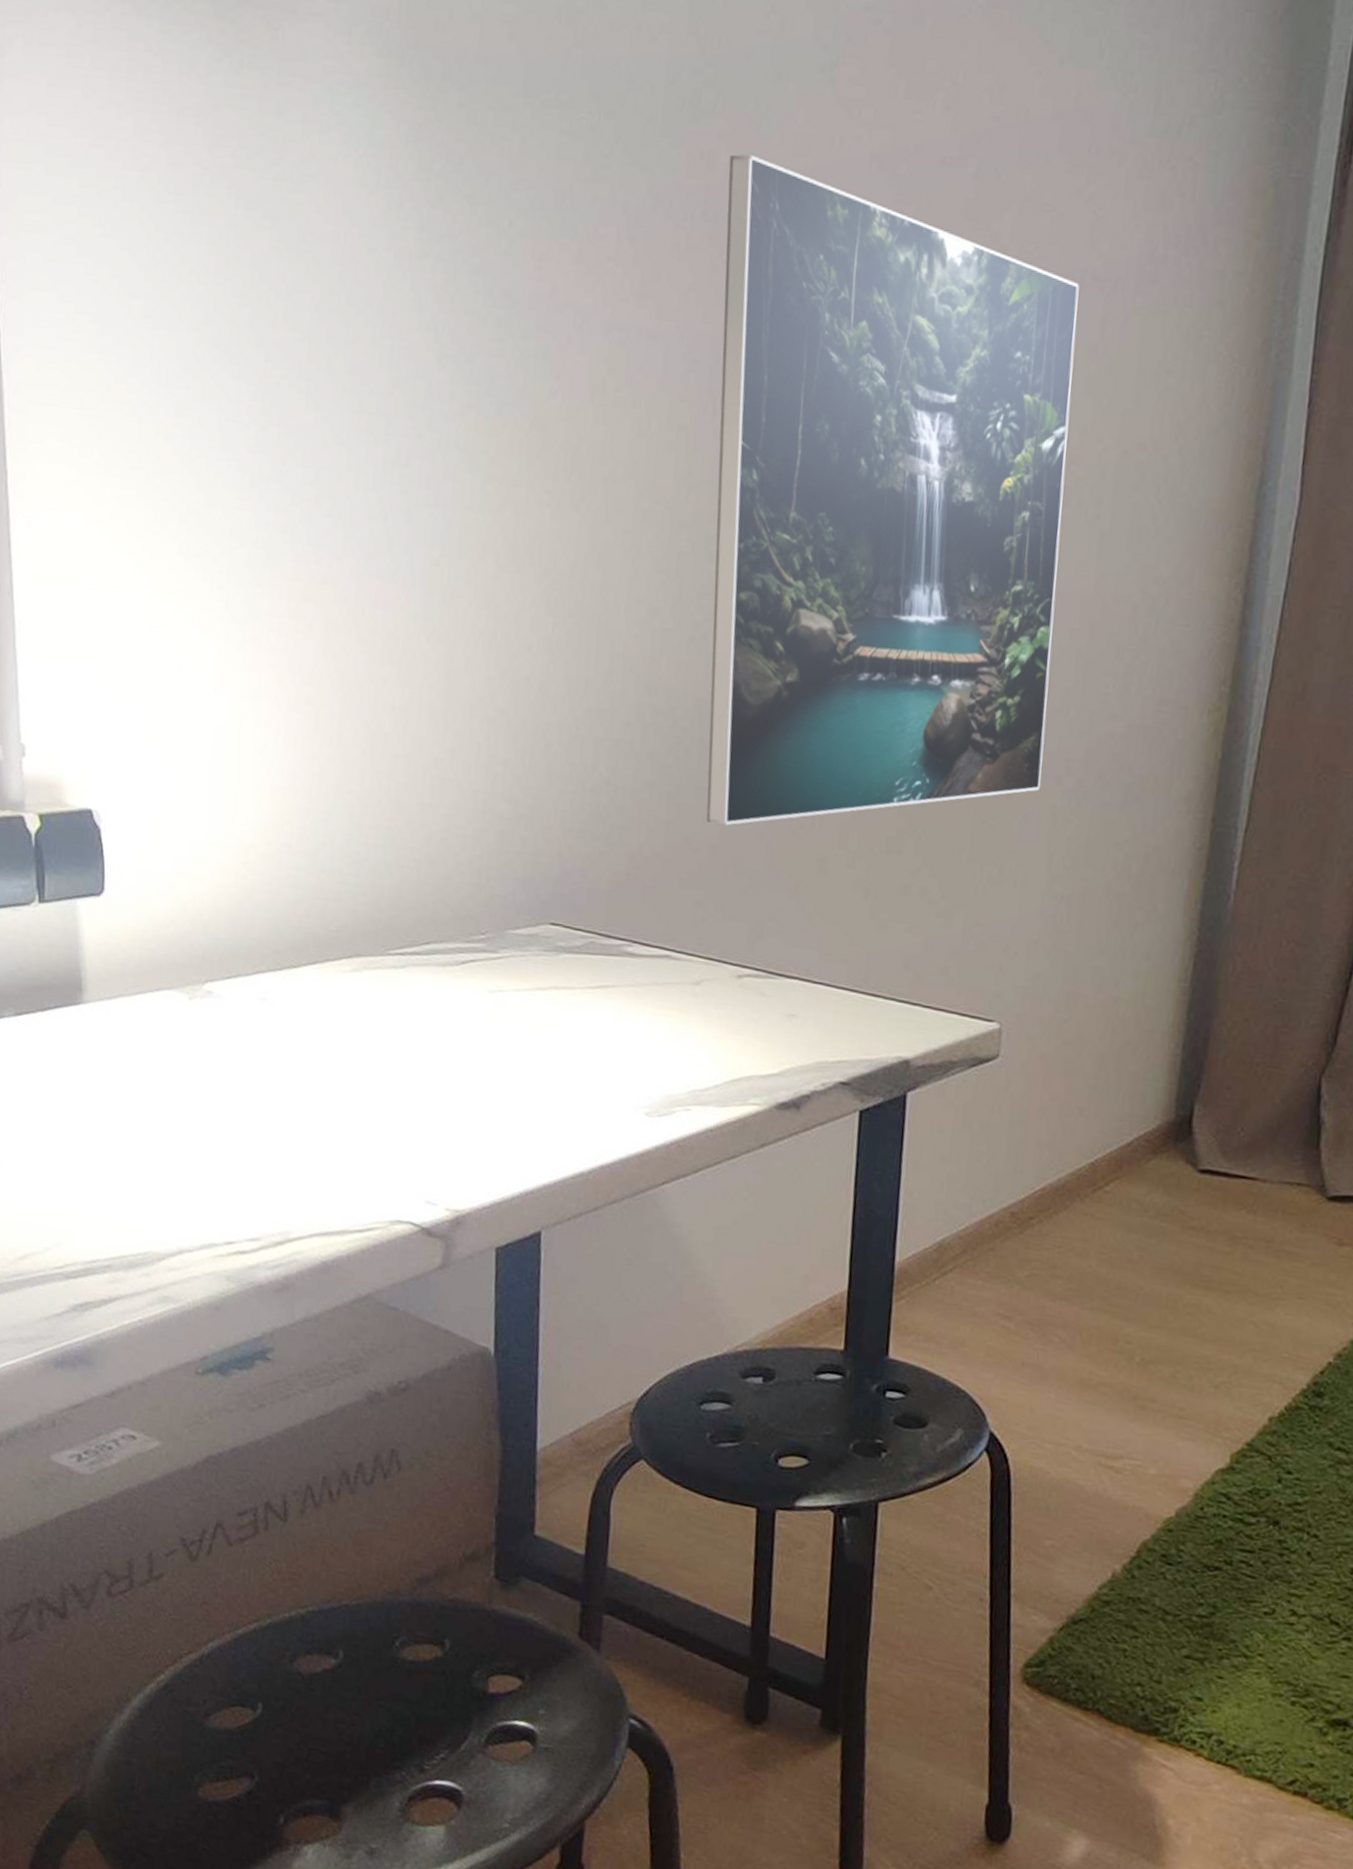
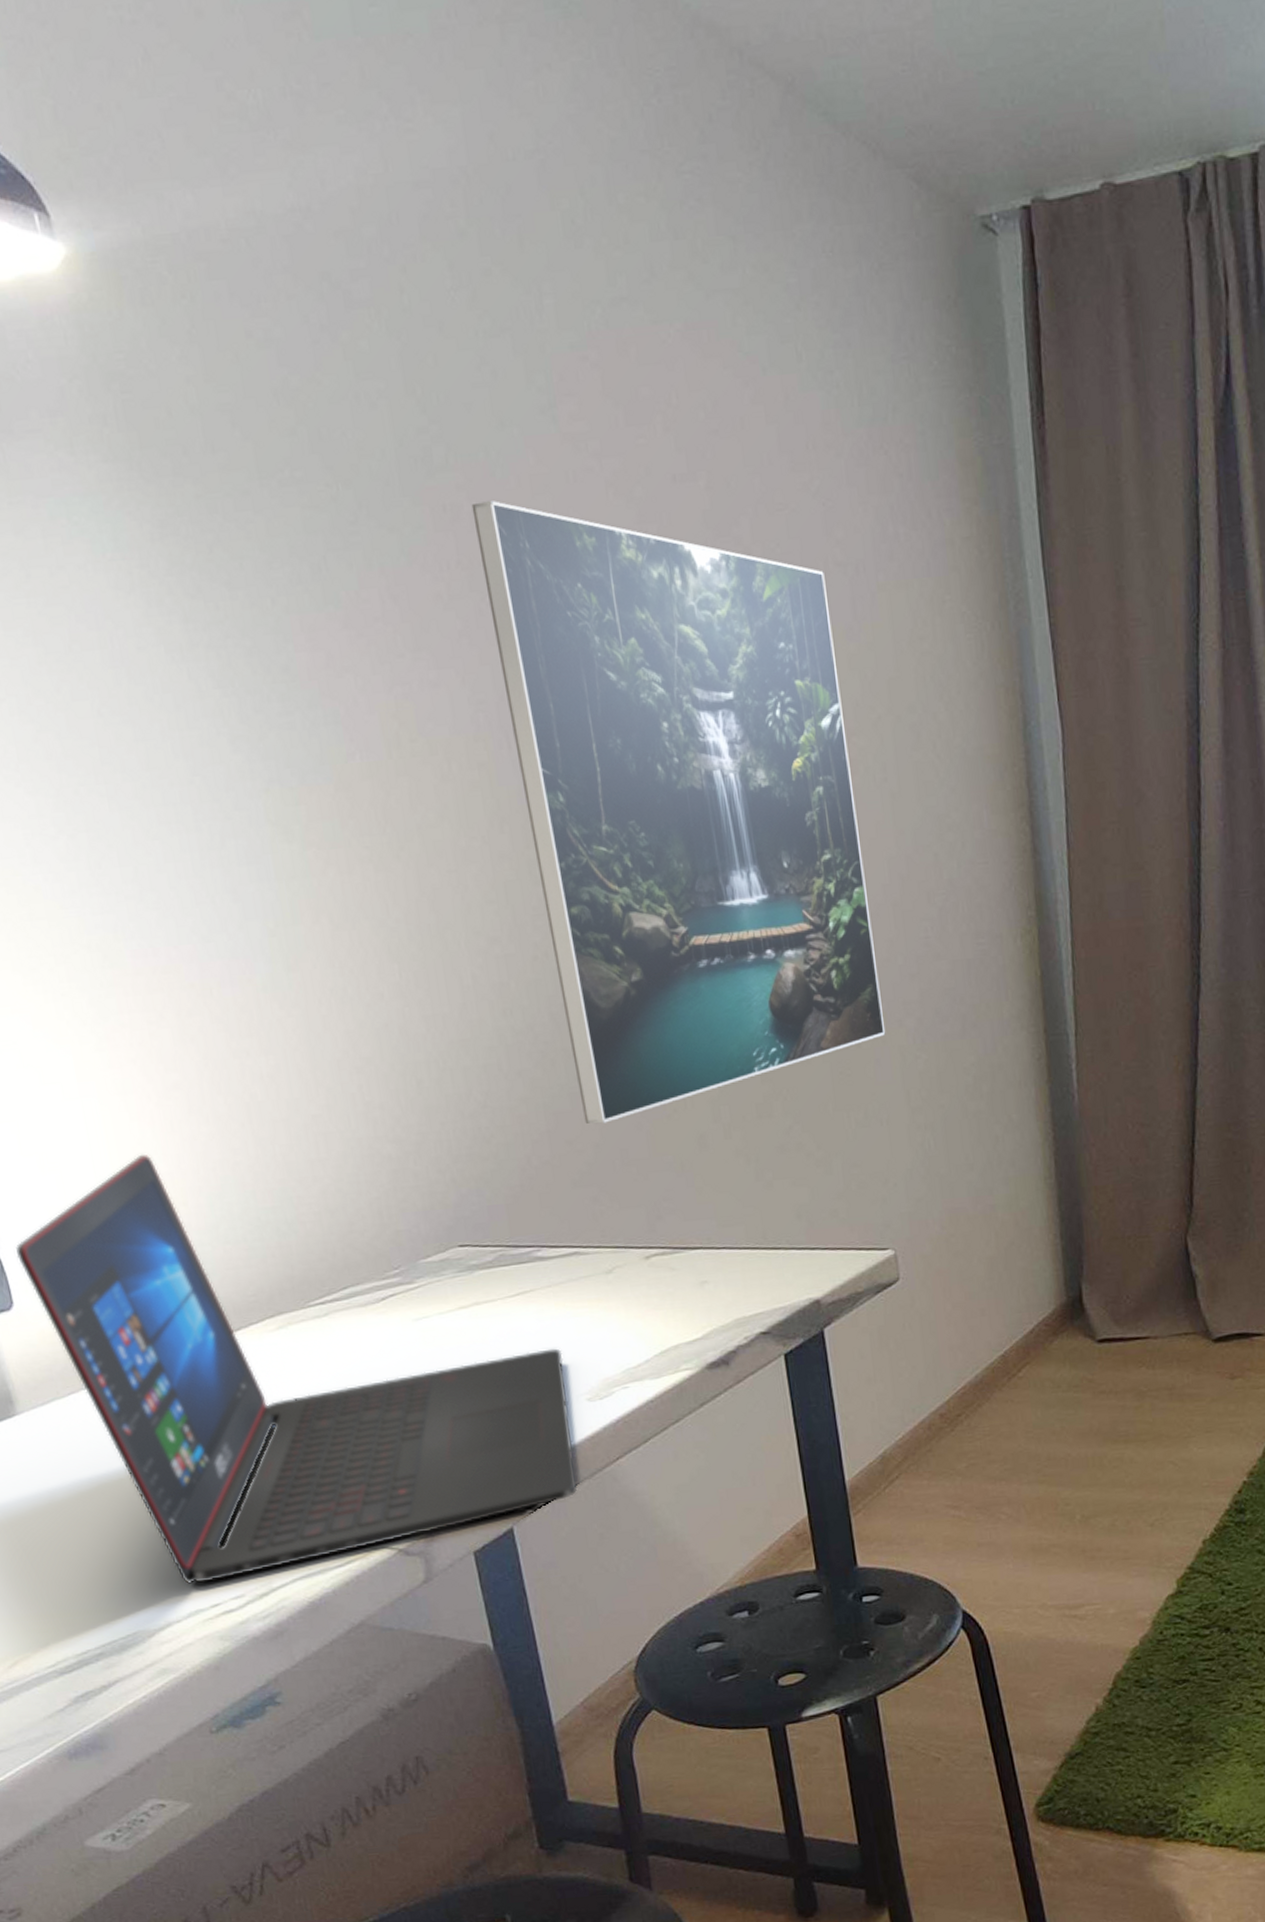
laptop: none [117,763,631,1218] -> present [16,1154,578,1585]

